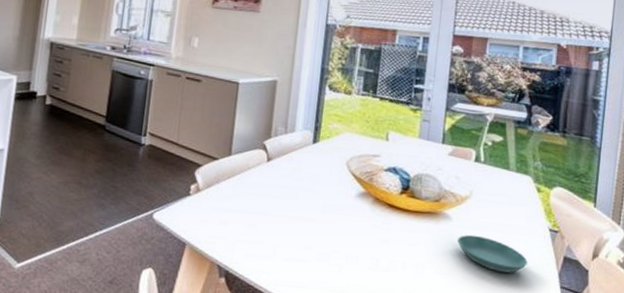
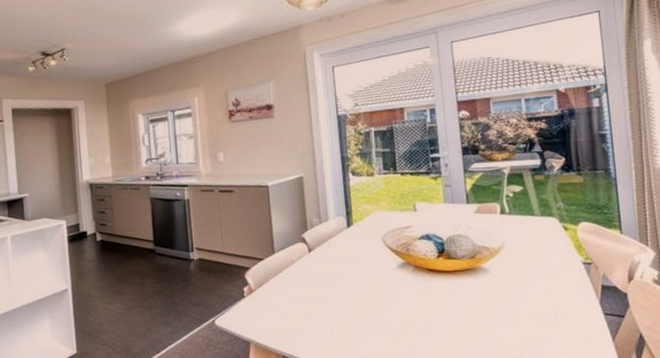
saucer: present [457,234,528,273] -> none [498,281,569,311]

